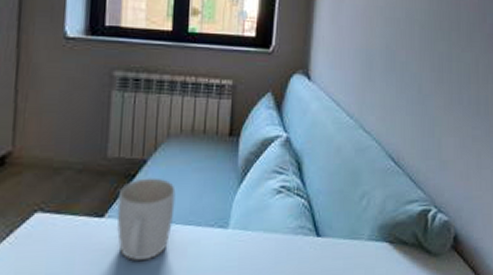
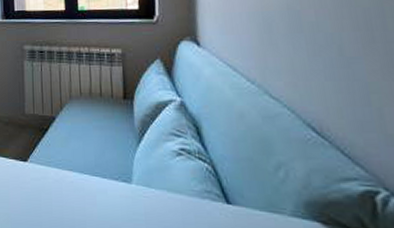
mug: present [117,177,176,261] -> none [36,132,82,202]

